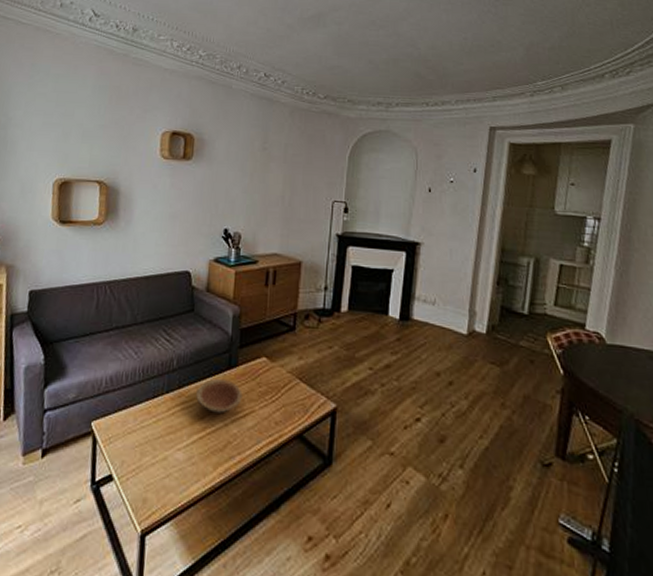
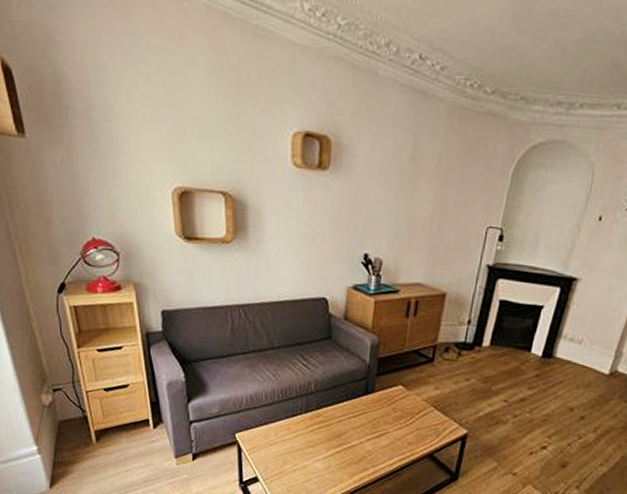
bowl: present [196,379,243,413] -> none [333,403,378,433]

